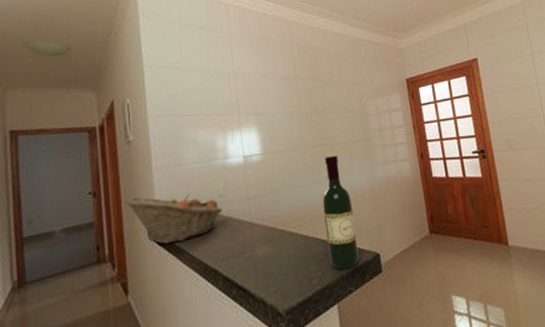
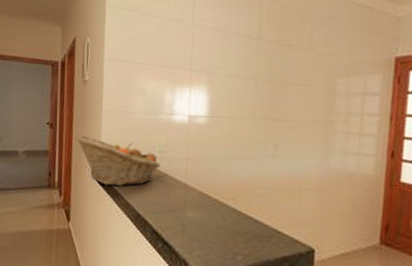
wine bottle: present [322,155,359,270] -> none [258,132,295,256]

